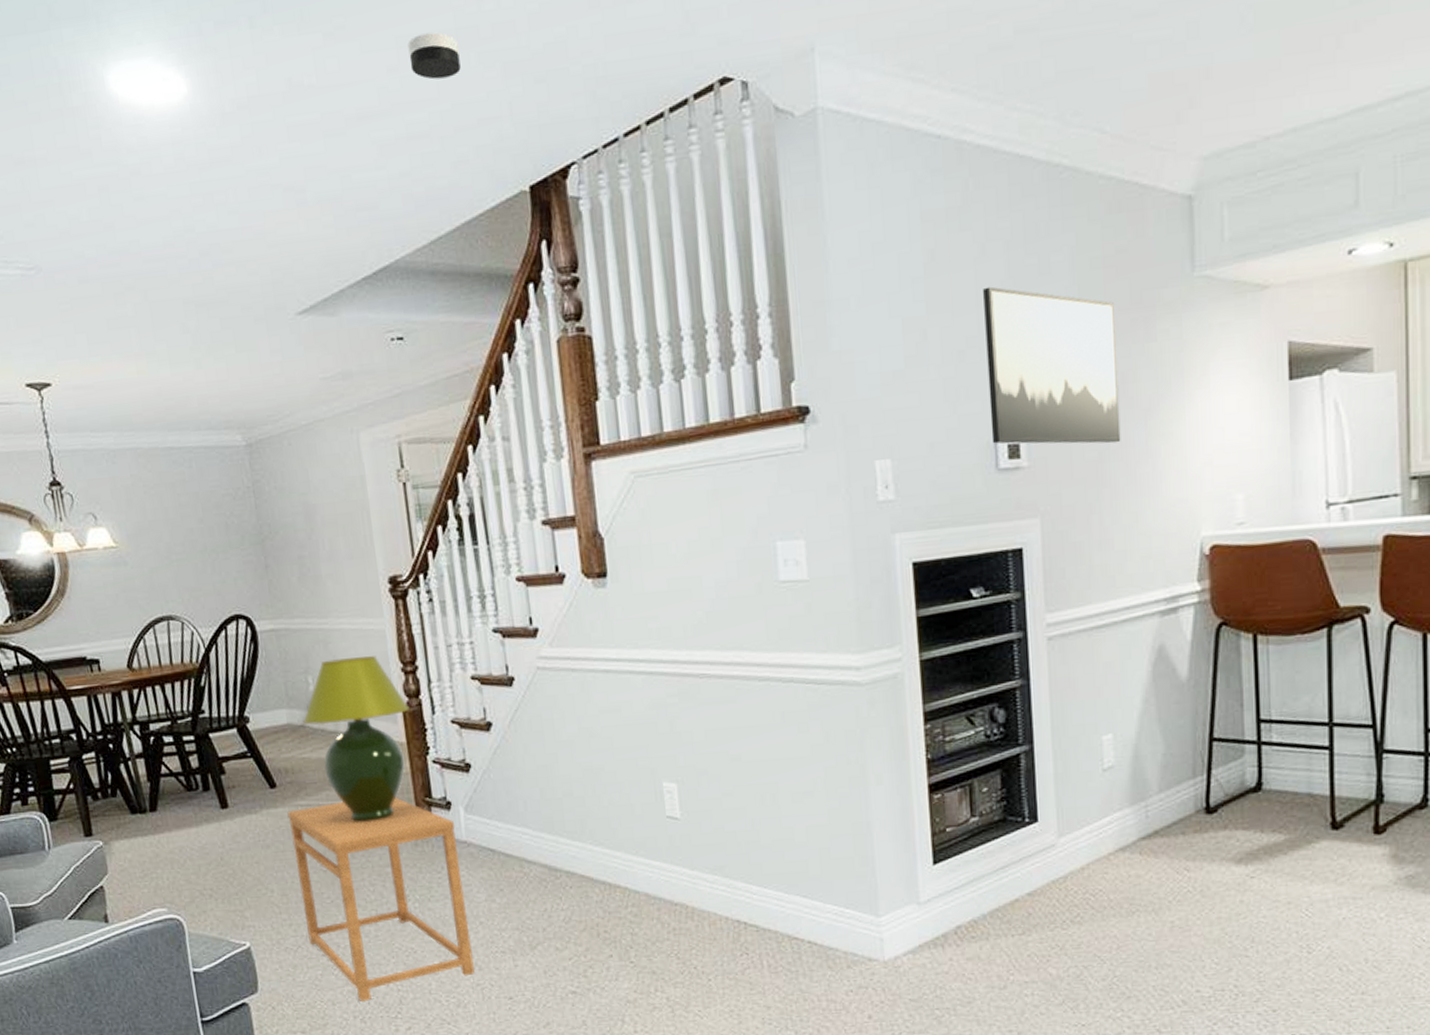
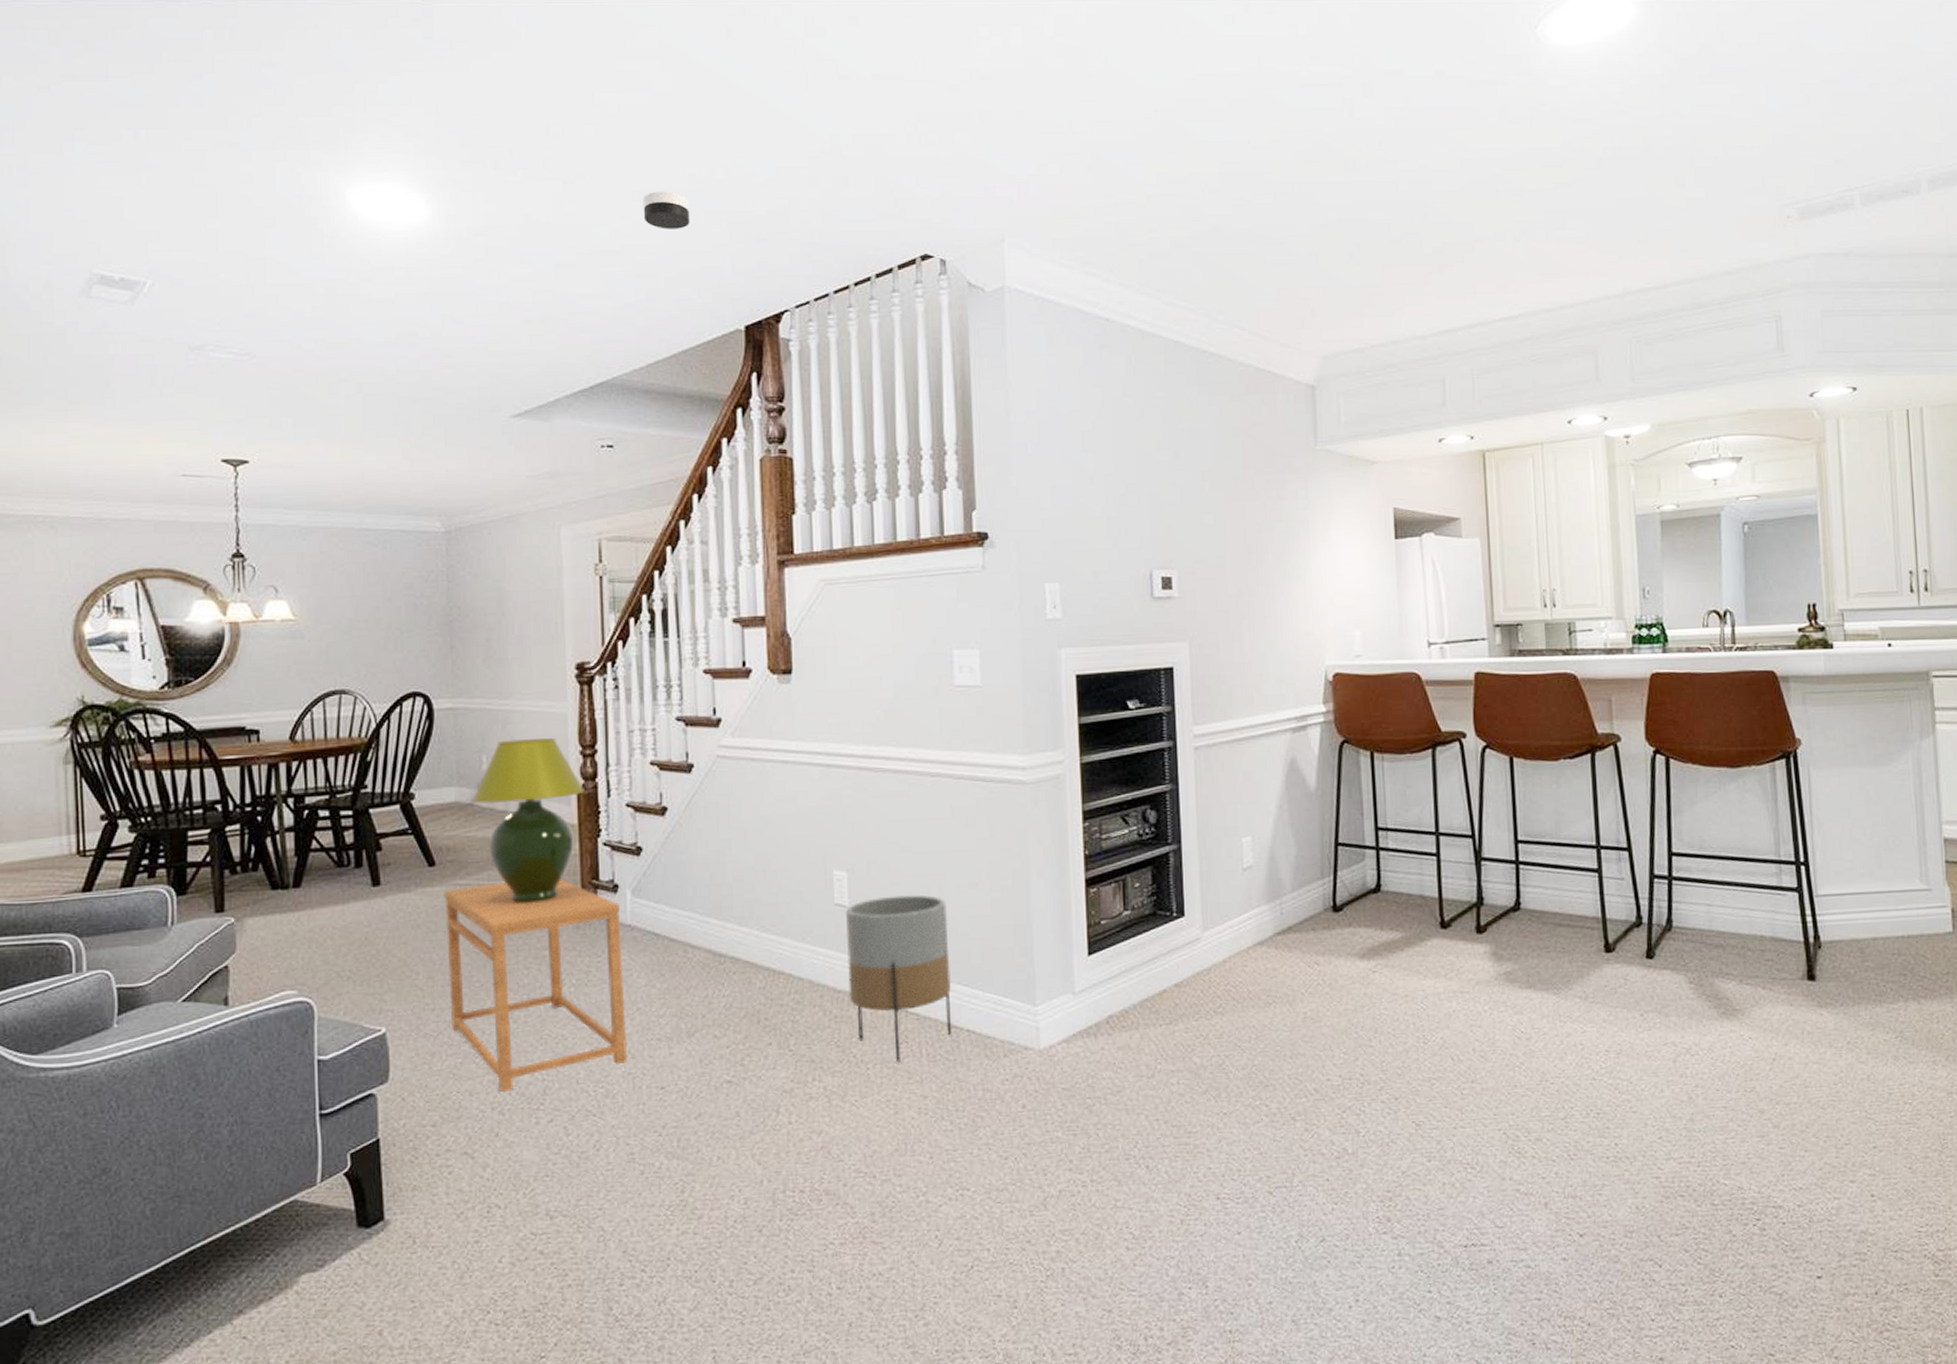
planter: none [678,805,792,976] -> present [846,895,951,1064]
wall art: present [983,286,1121,444] -> none [1142,444,1258,582]

